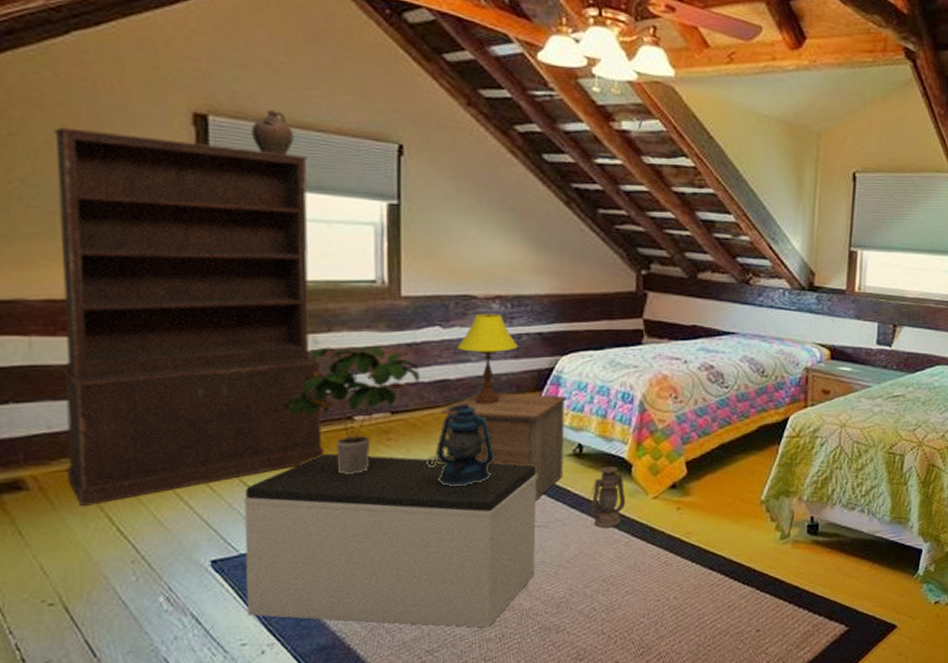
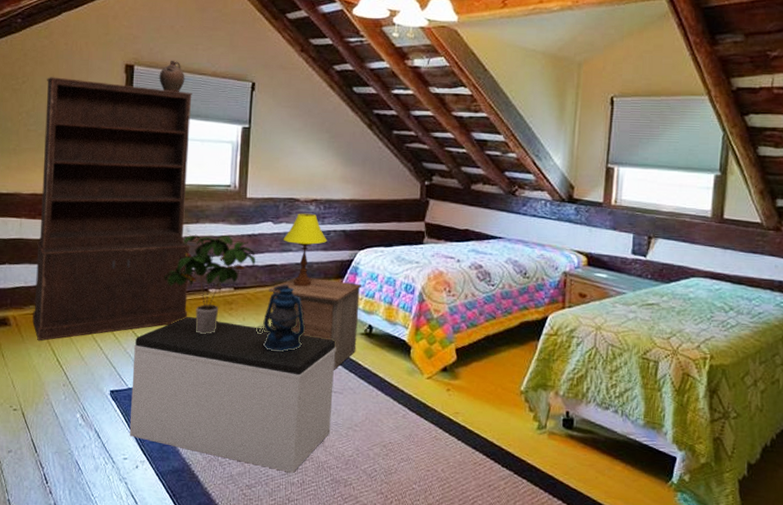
lantern: present [587,466,626,528] -> none [374,347,405,401]

